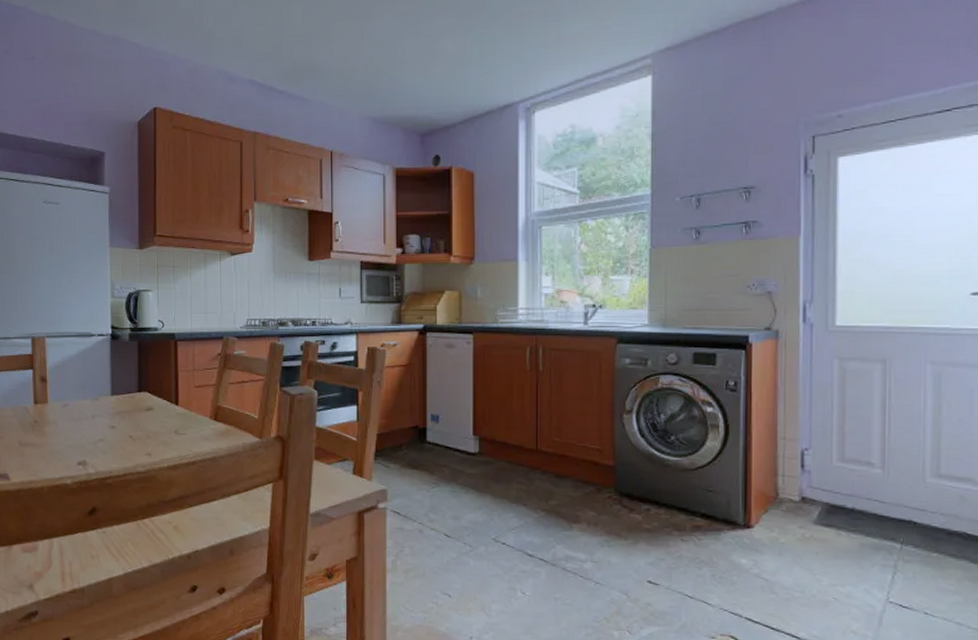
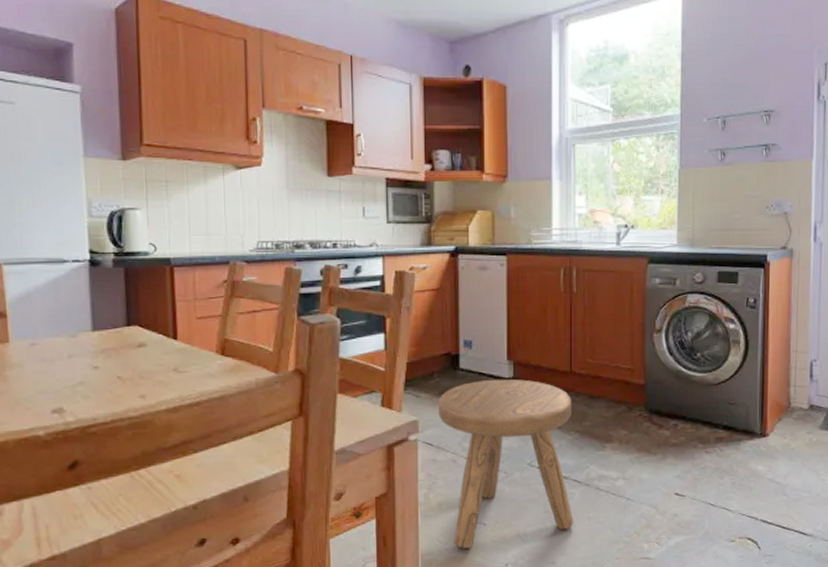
stool: none [406,453,540,618] -> present [438,379,574,548]

